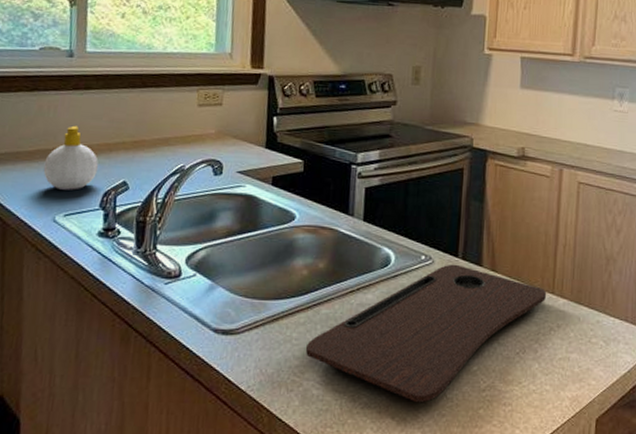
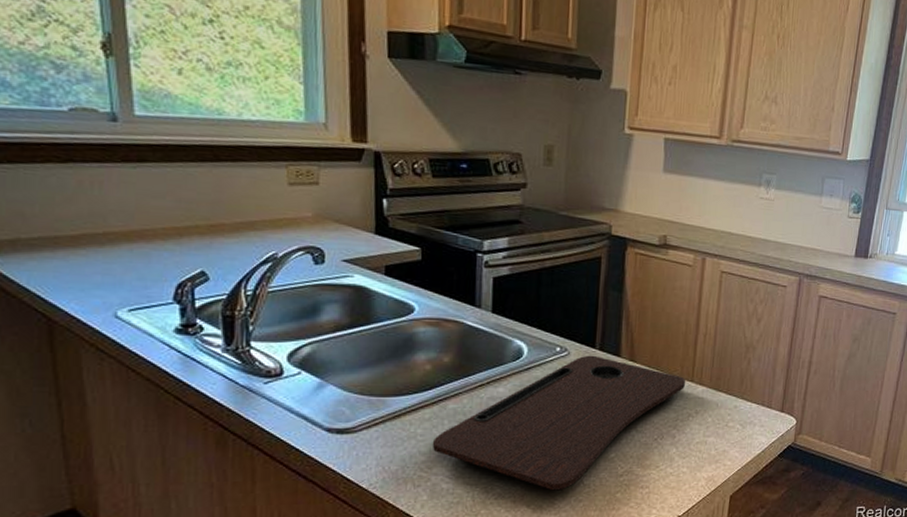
soap bottle: present [43,125,98,190] -> none [94,205,166,282]

